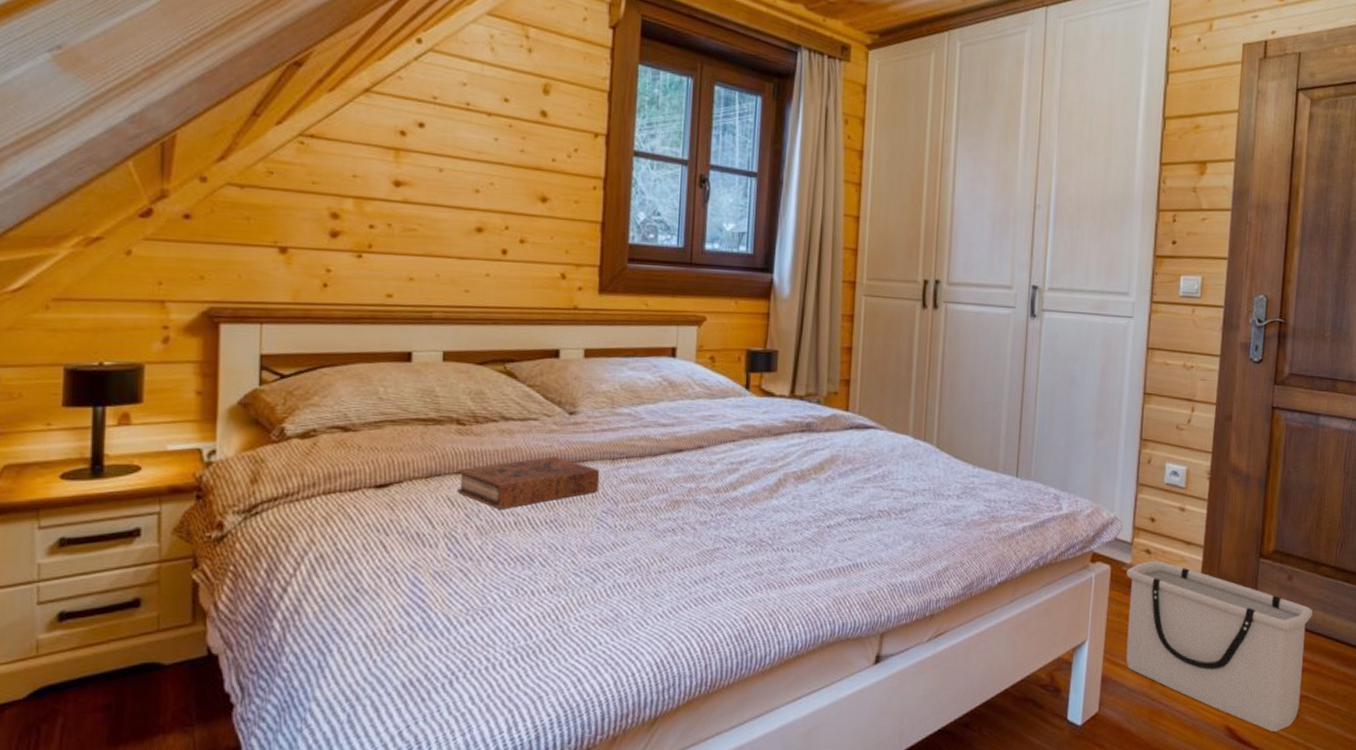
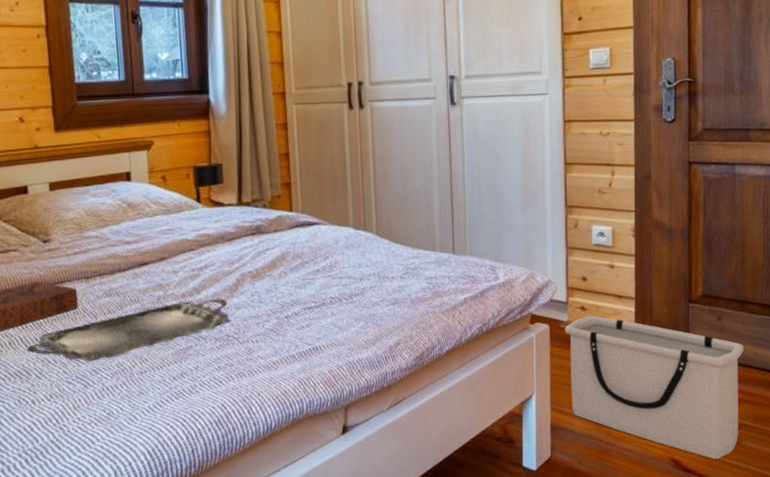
serving tray: none [533,497,767,553] -> present [26,298,232,362]

